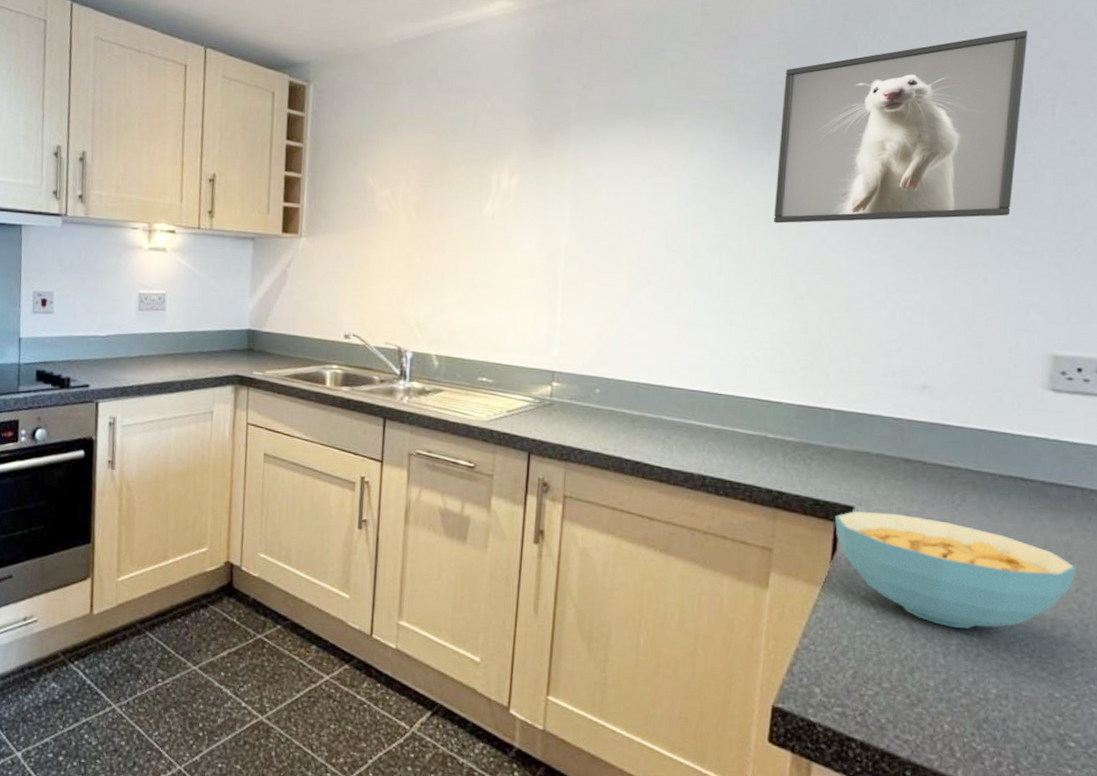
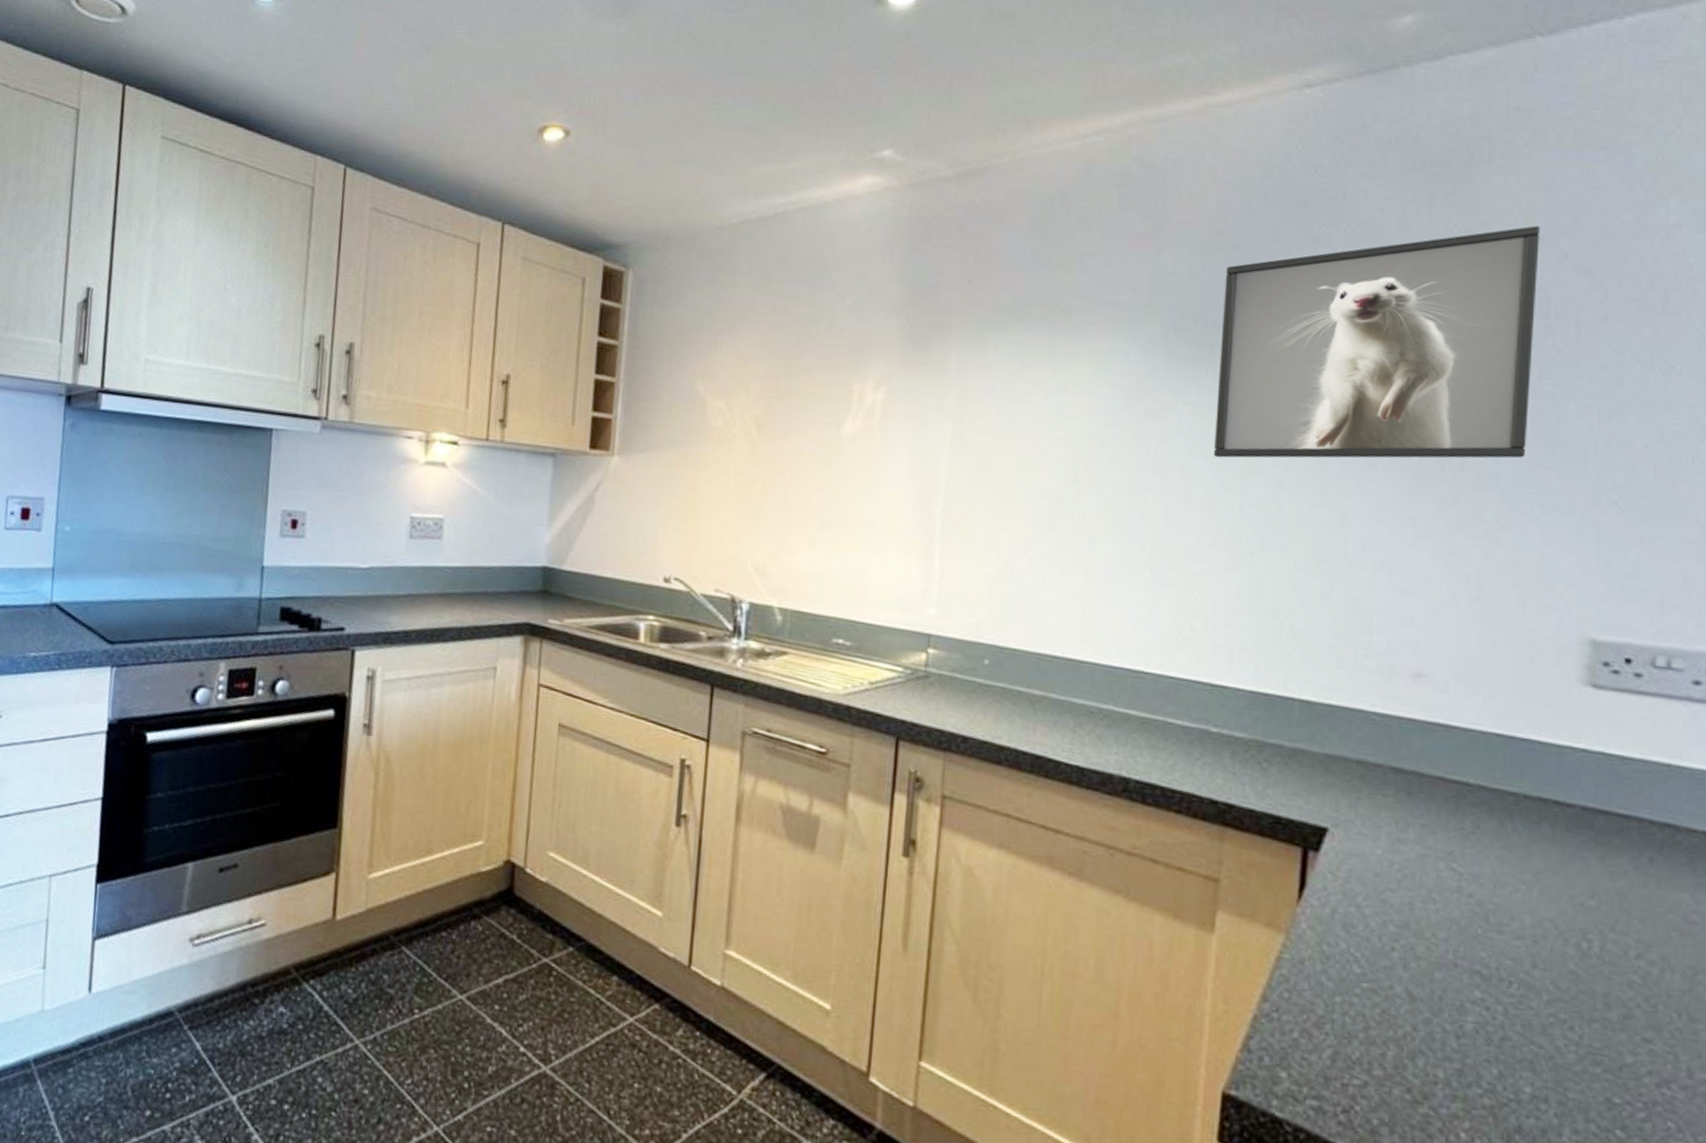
cereal bowl: present [834,510,1078,629] -> none [1302,833,1638,1002]

